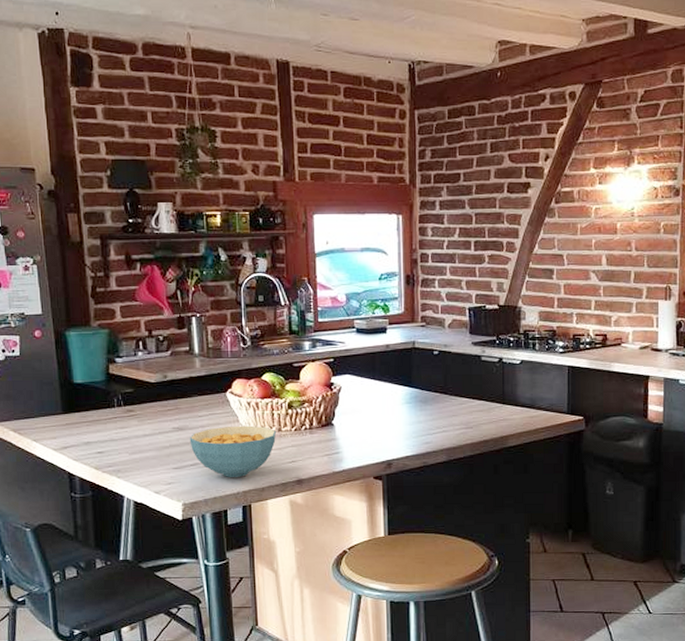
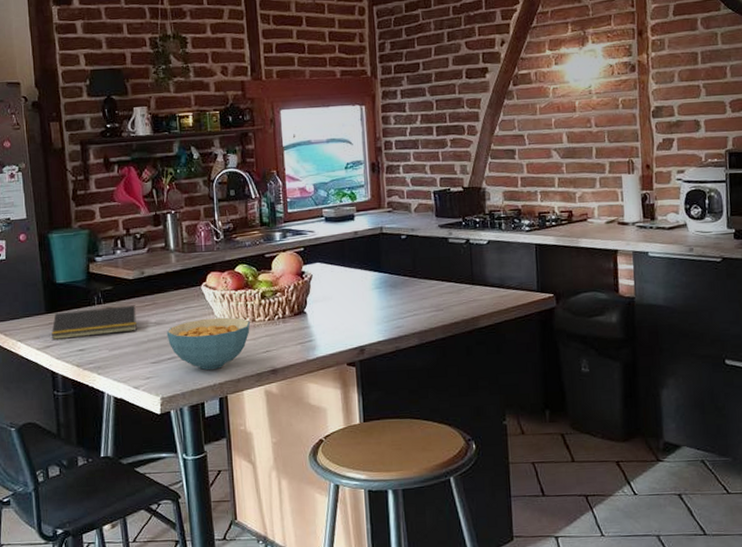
notepad: none [69,409,159,442] -> present [51,305,137,341]

